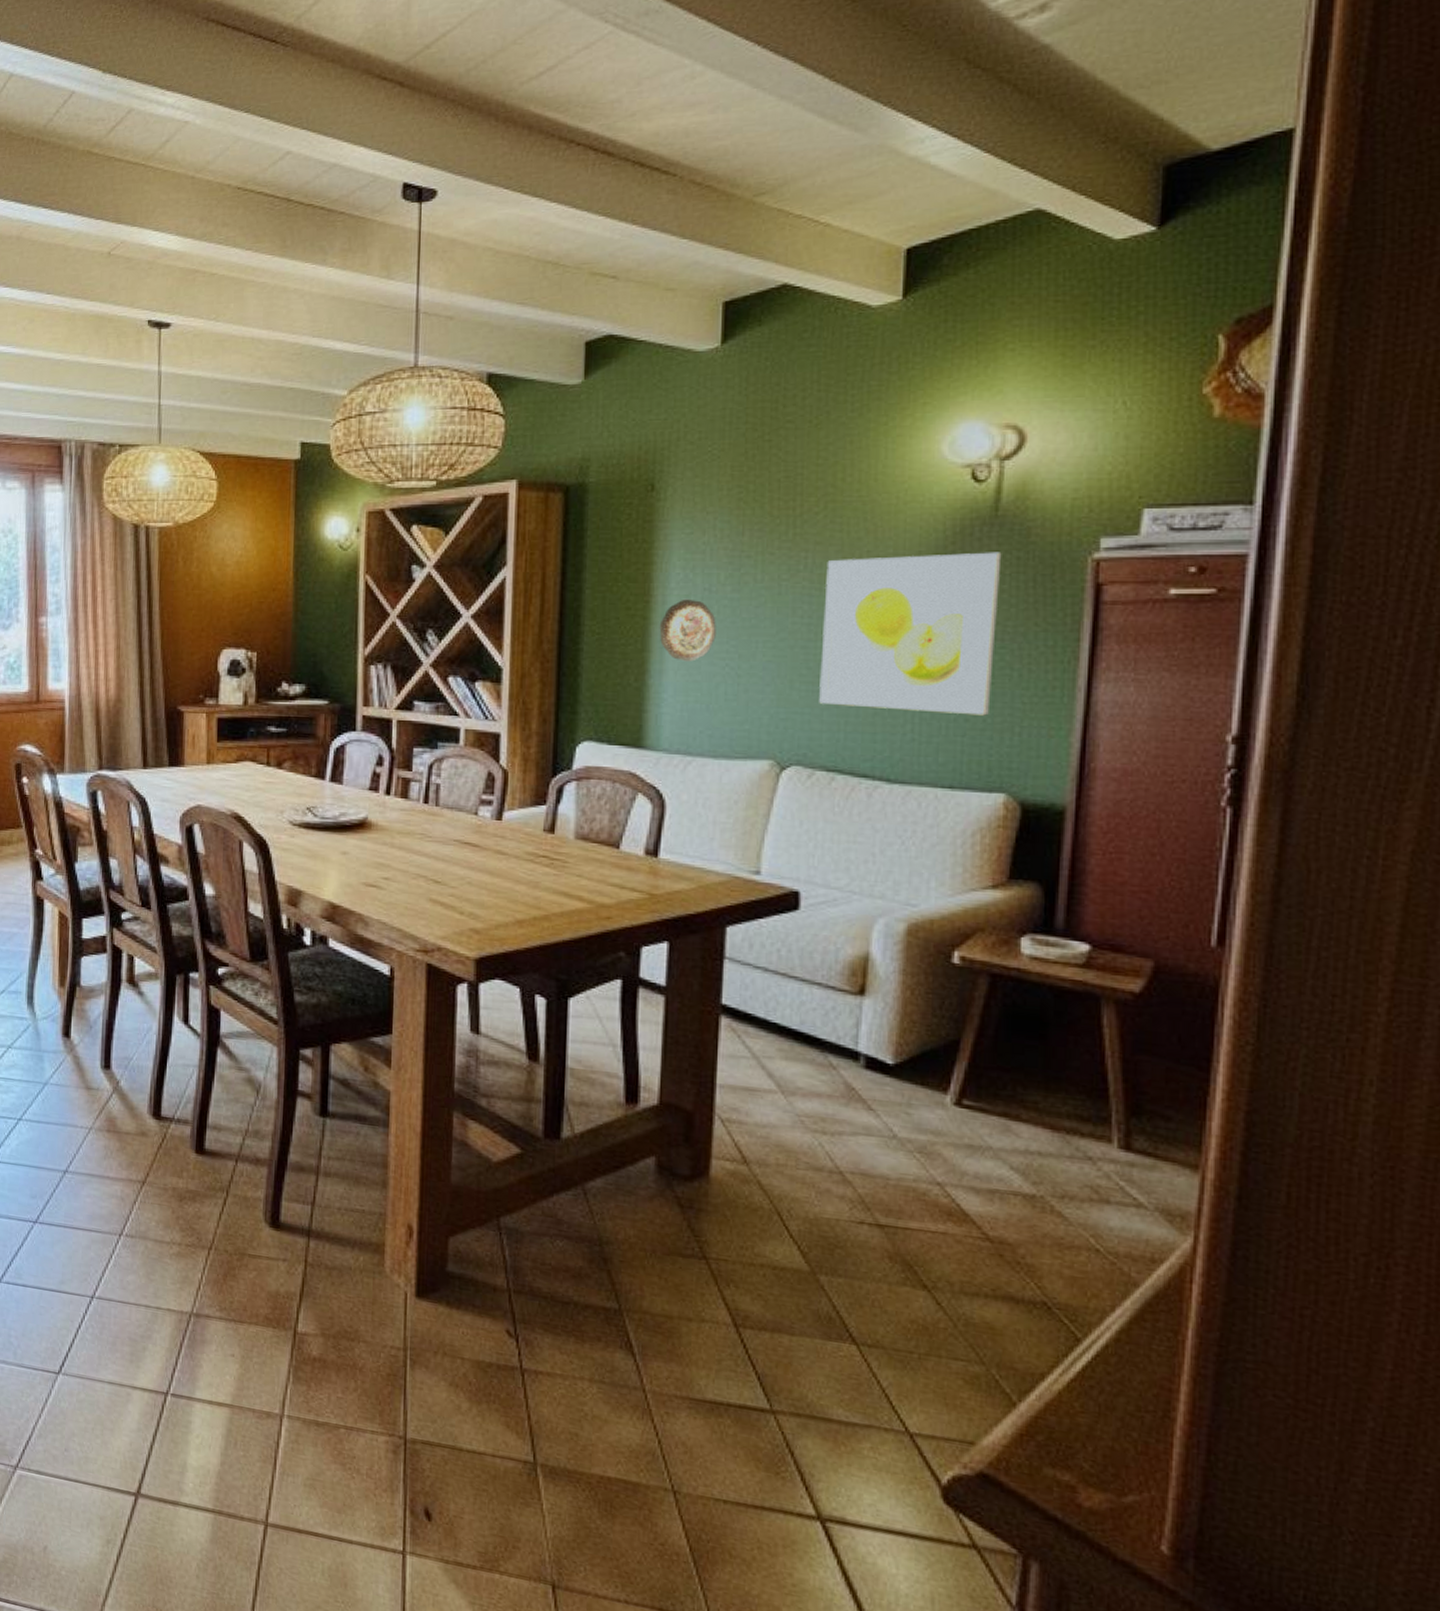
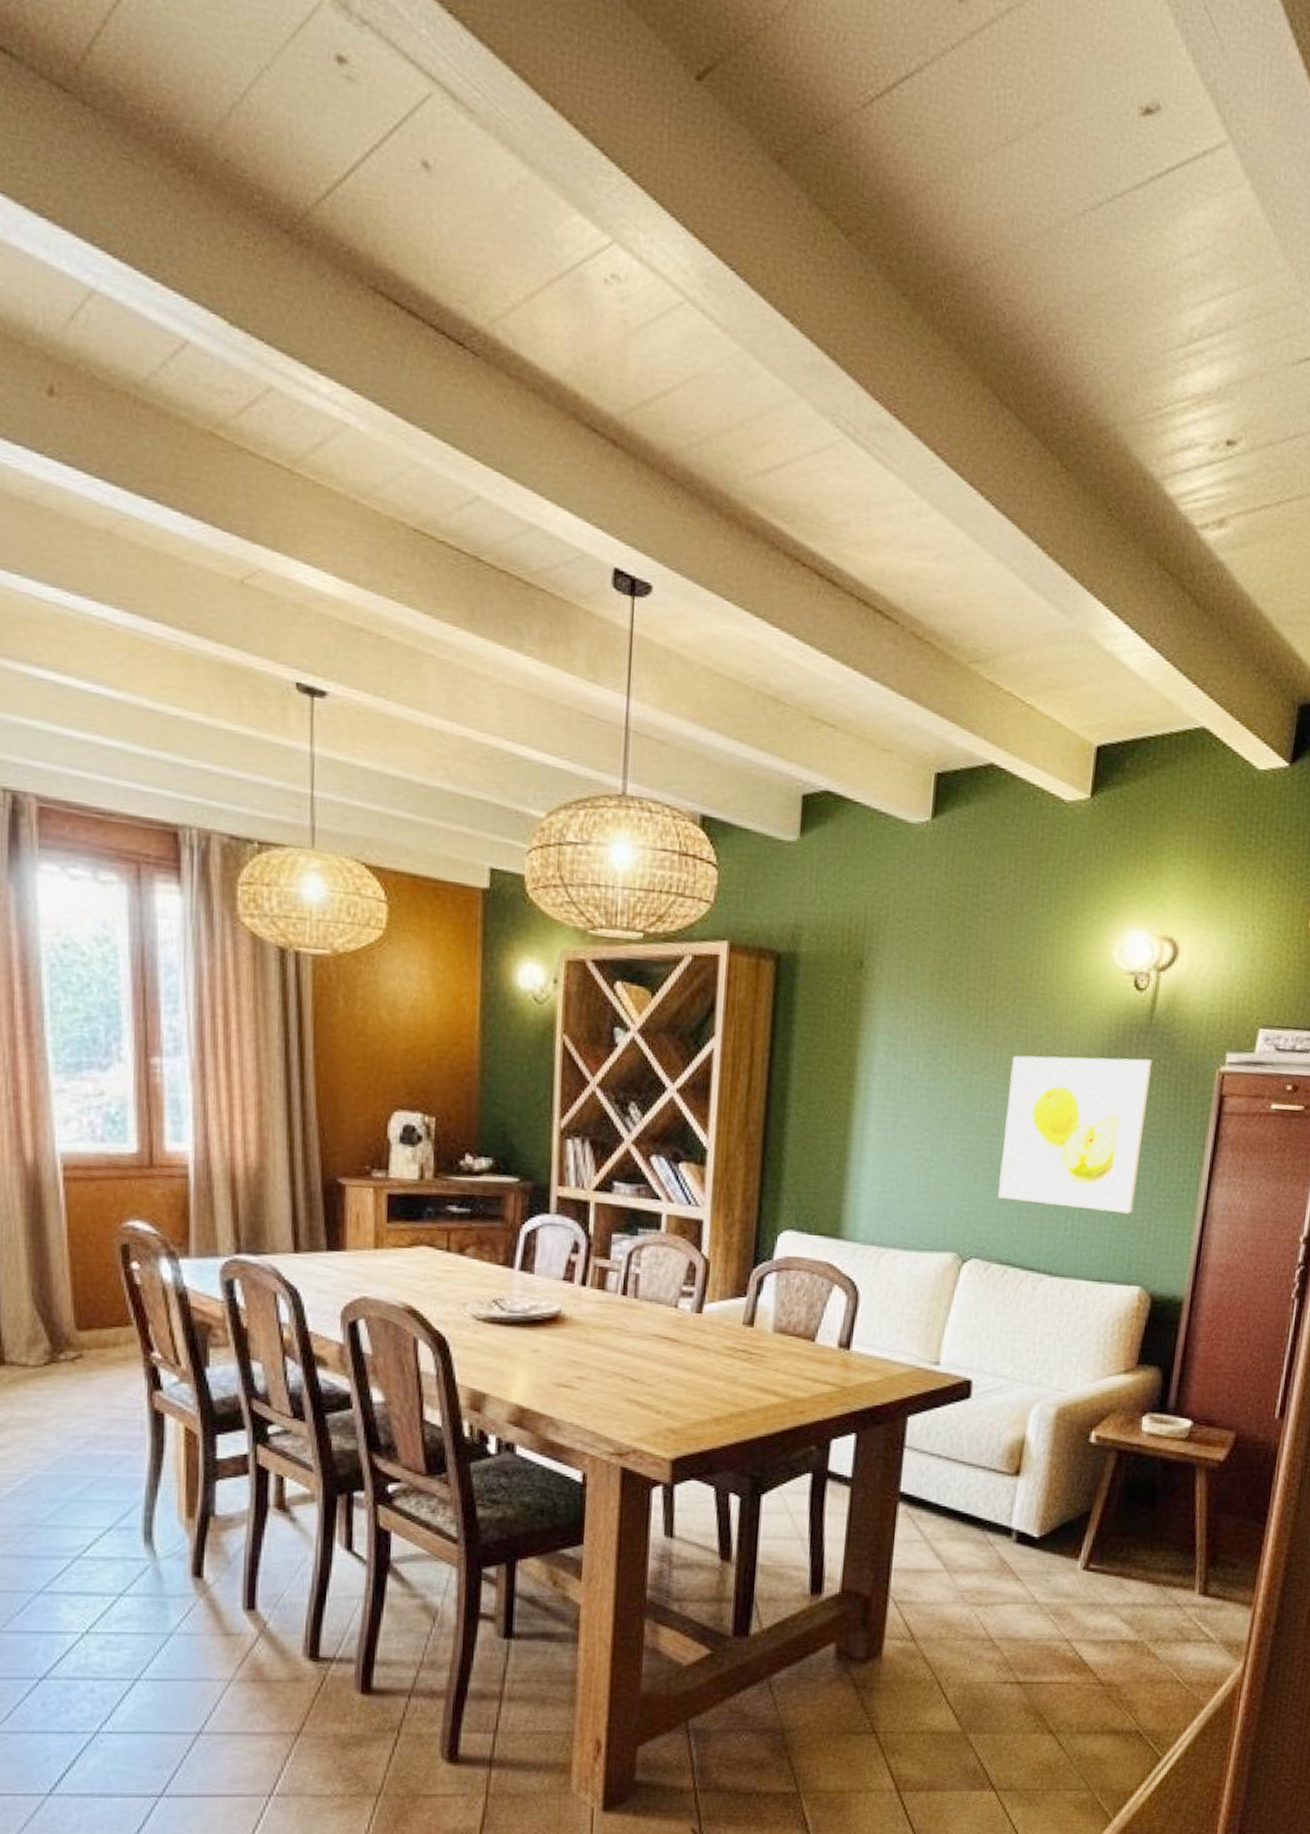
decorative plate: present [659,599,716,662] -> none [861,1085,913,1151]

